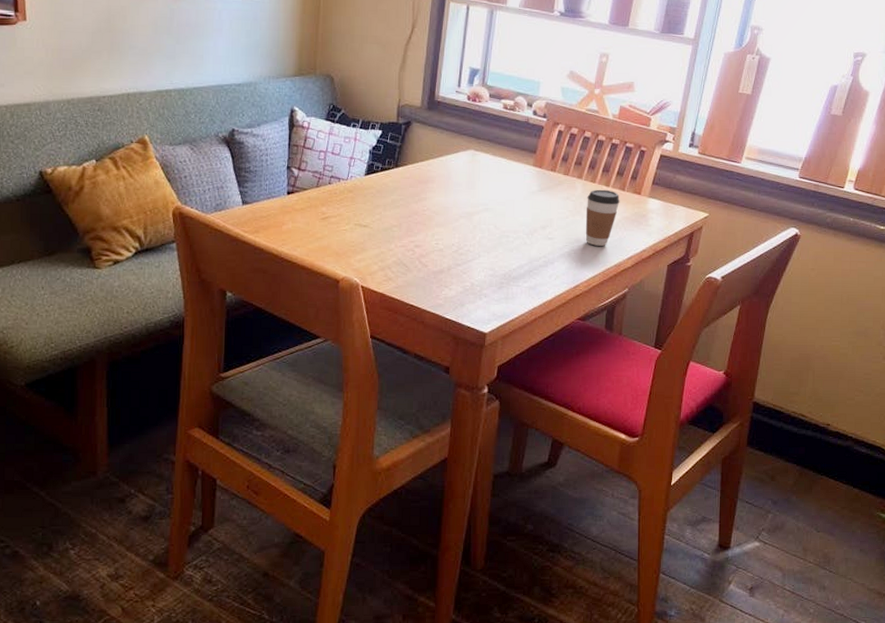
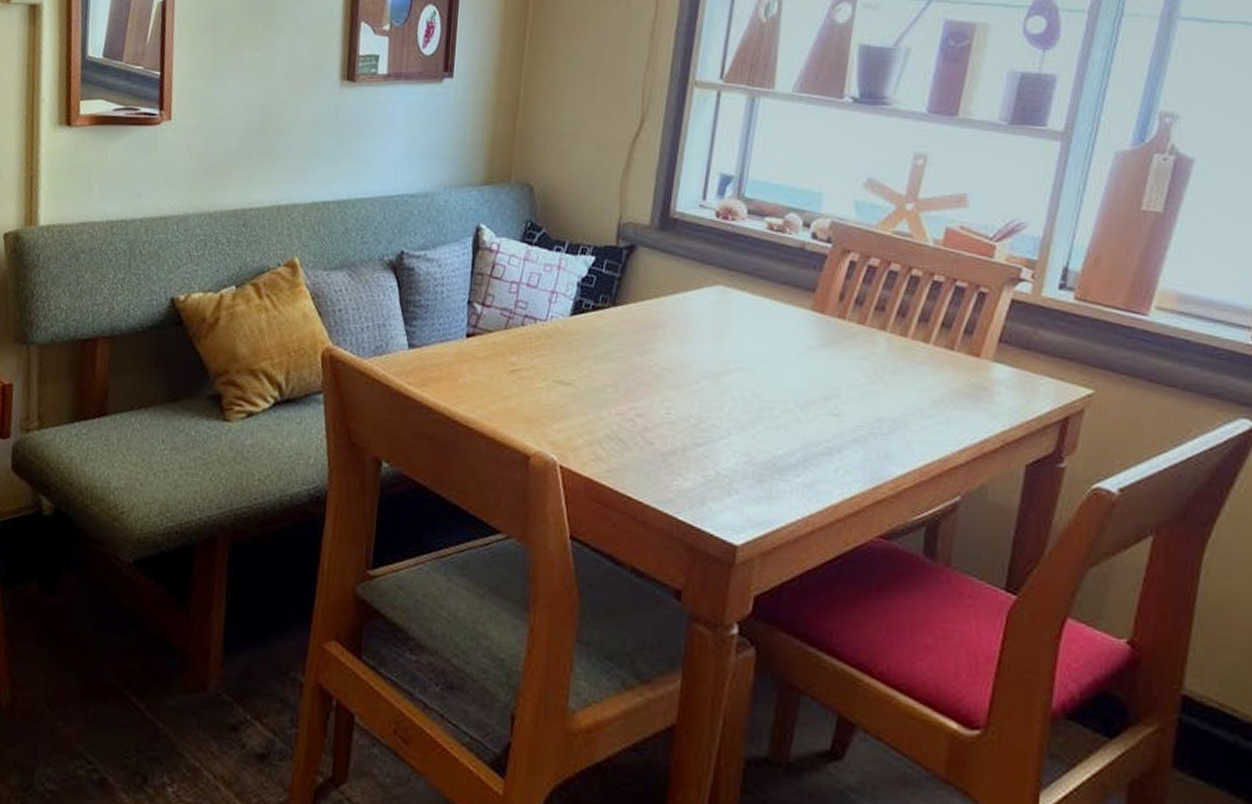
coffee cup: present [585,189,620,246] -> none [891,346,947,430]

